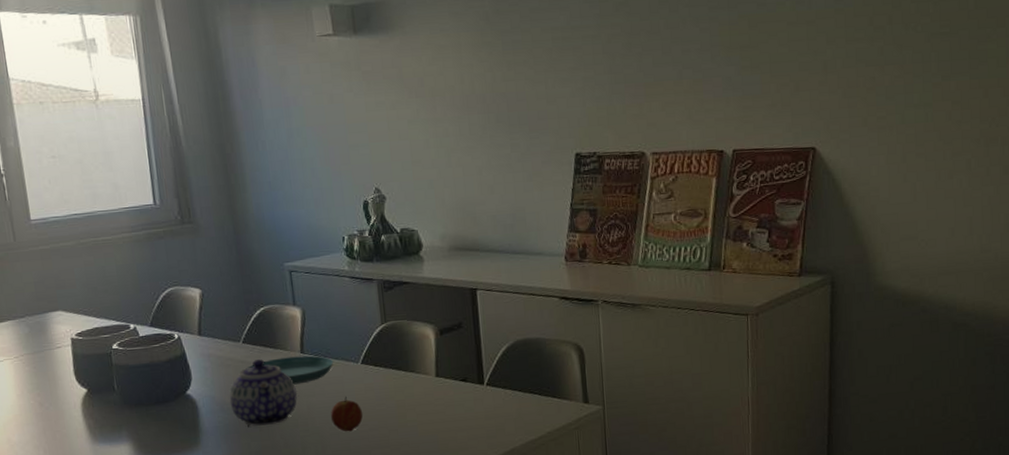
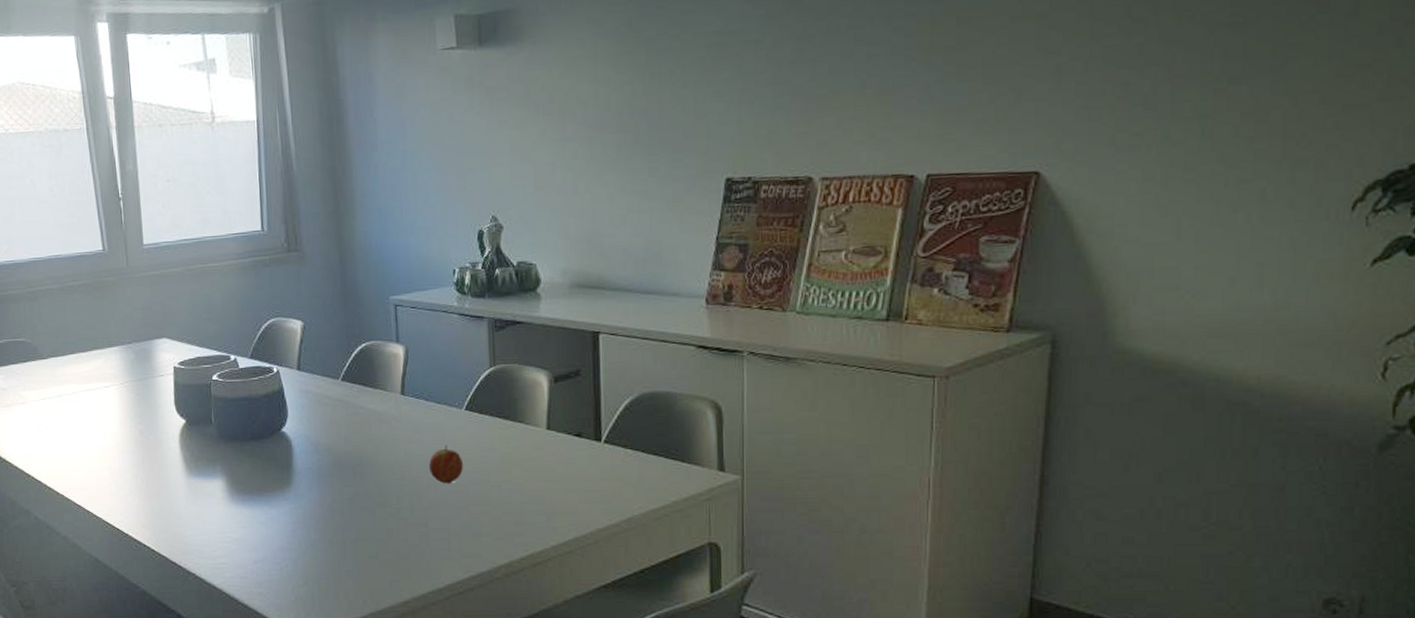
teapot: present [229,359,297,427] -> none [324,399,394,472]
saucer: present [246,355,333,385] -> none [343,397,435,429]

